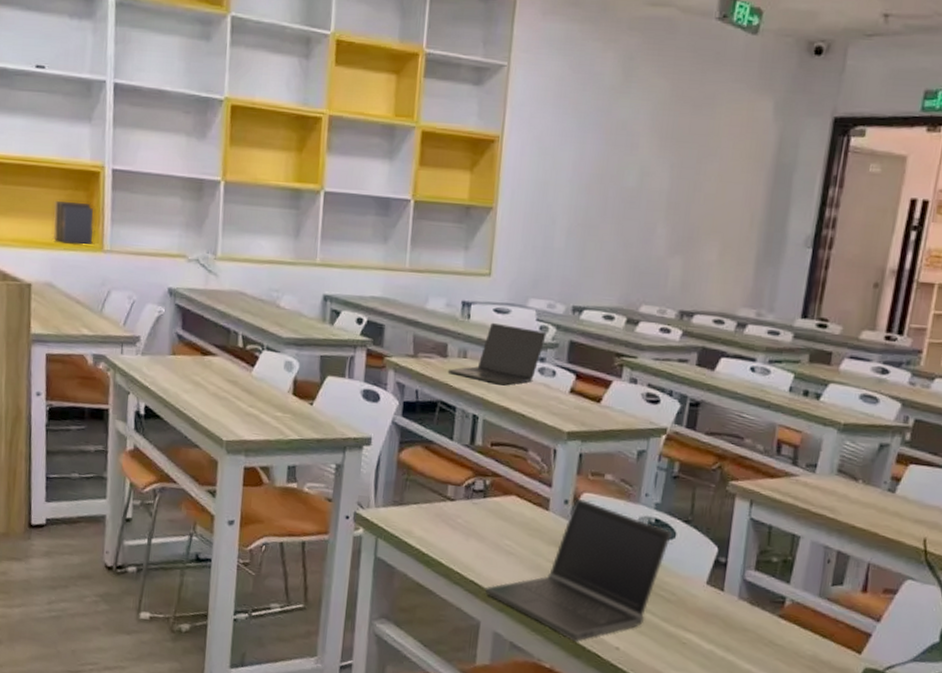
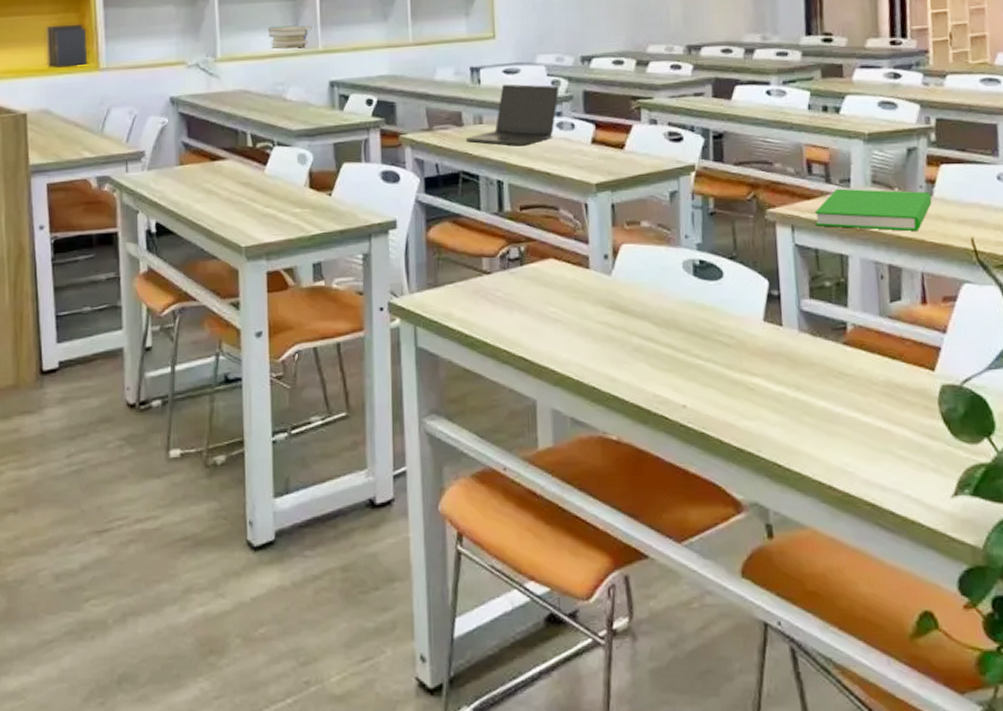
books: none [269,233,312,259] -> present [268,25,312,50]
laptop computer: present [485,498,673,641] -> none [537,250,720,405]
book: none [774,472,894,524] -> present [815,188,932,232]

